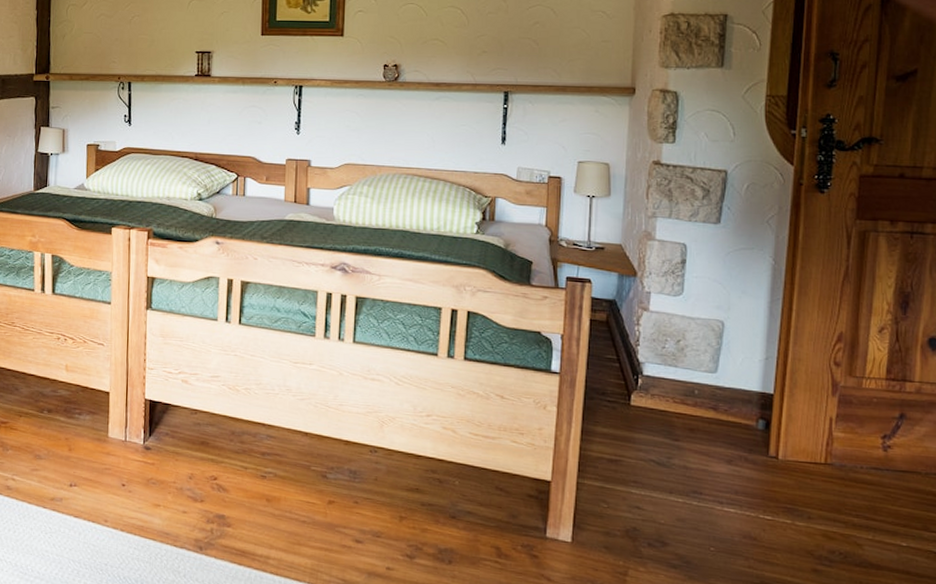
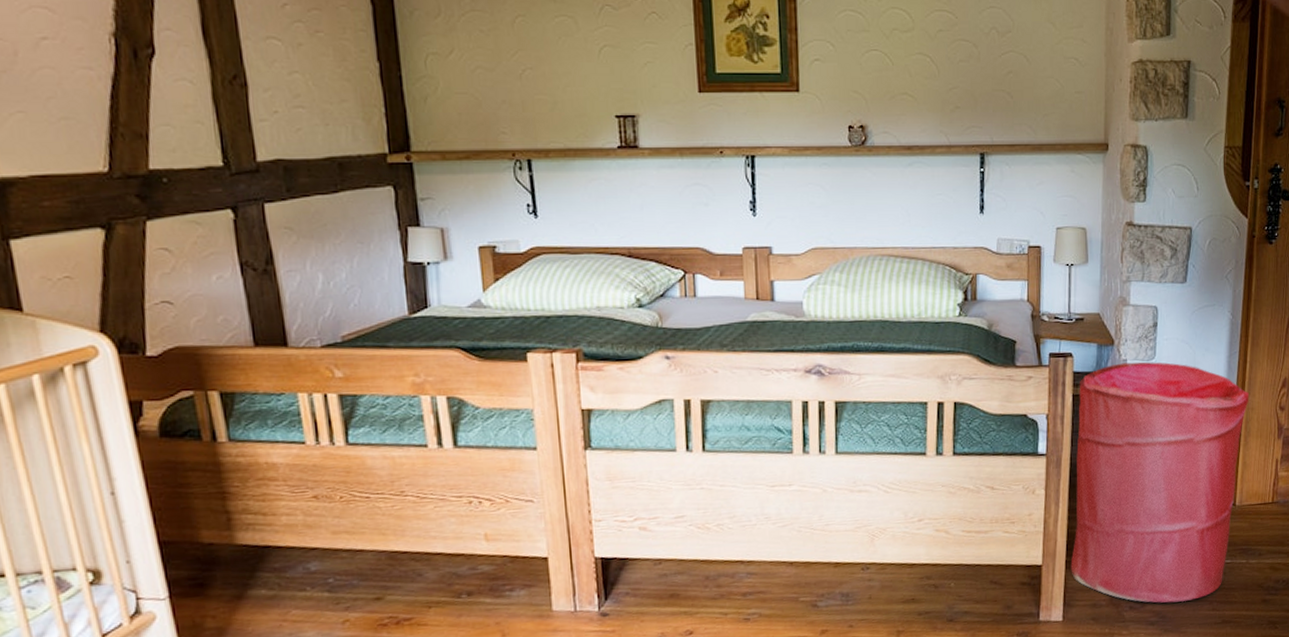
laundry hamper: none [582,294,795,552] -> present [1070,361,1249,603]

